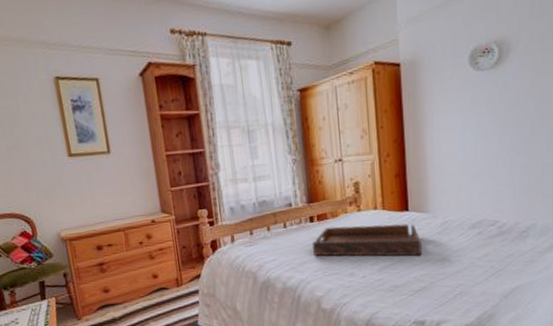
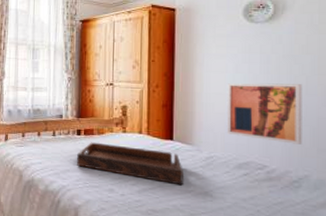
wall art: none [457,132,529,196] -> present [226,83,303,145]

